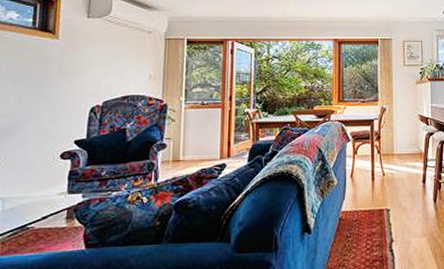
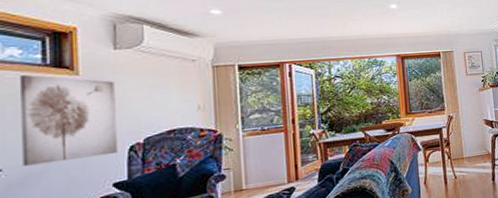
wall art: none [9,36,85,116] -> present [20,75,117,166]

